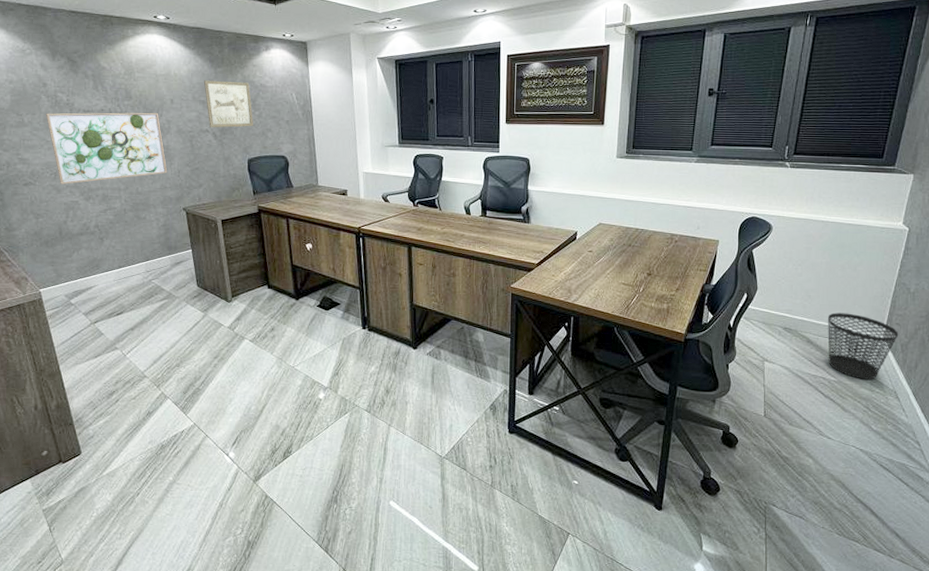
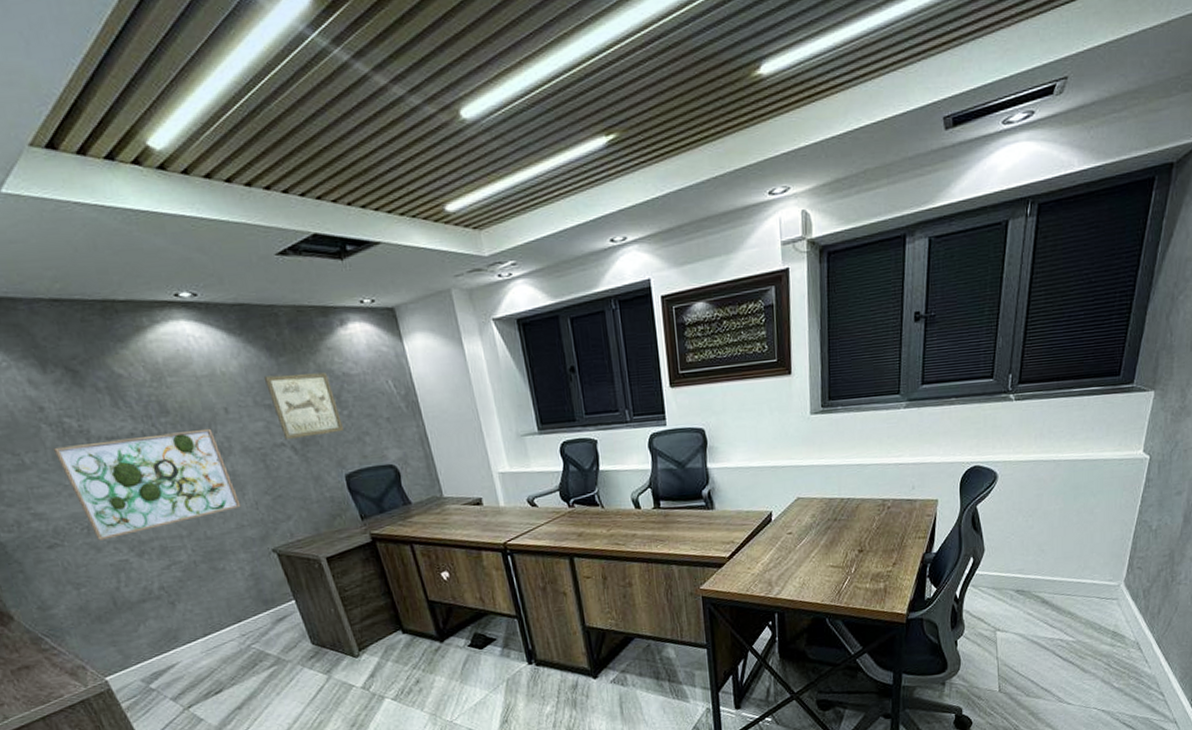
wastebasket: present [828,313,899,380] -> none [1064,563,1140,635]

